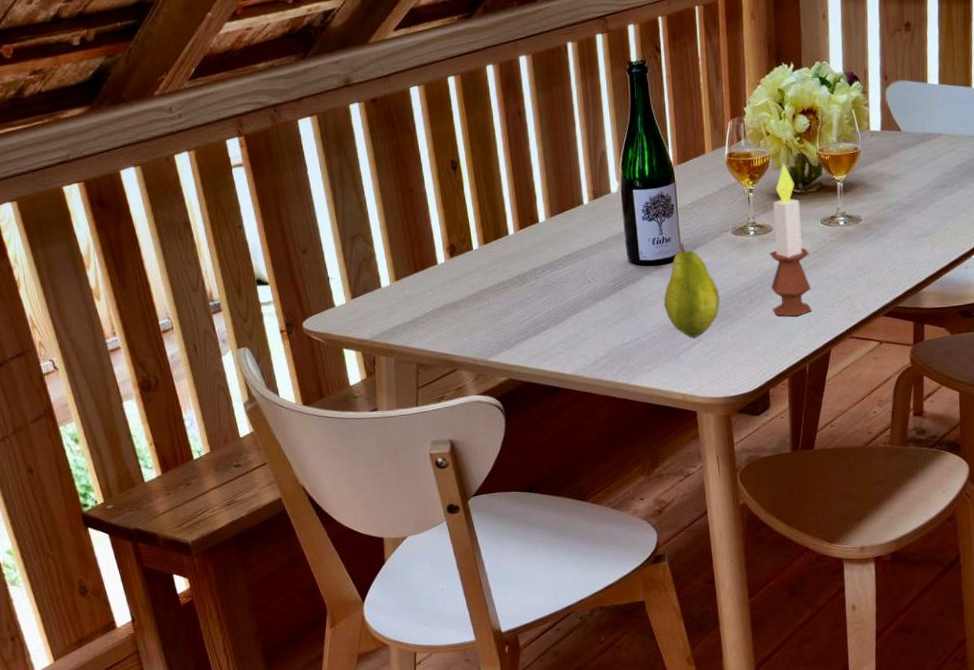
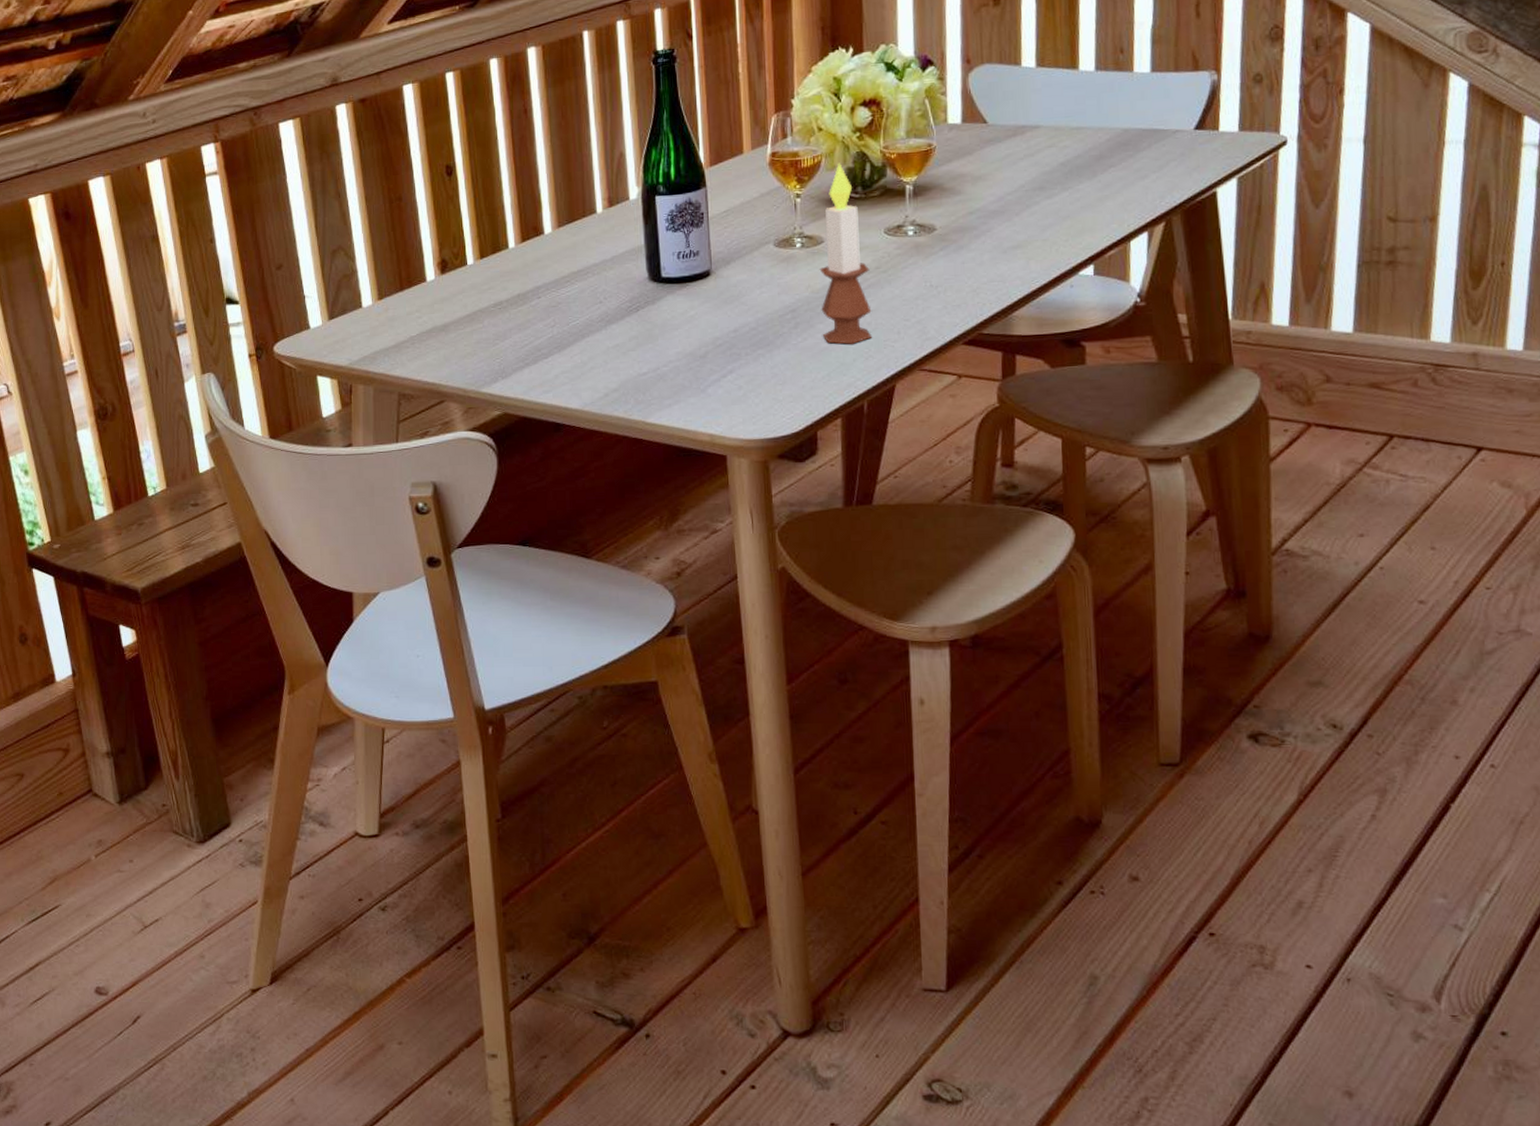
fruit: present [663,243,720,338] -> none [689,257,758,368]

